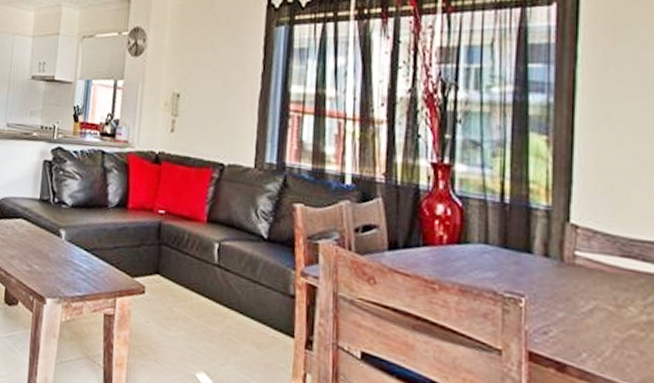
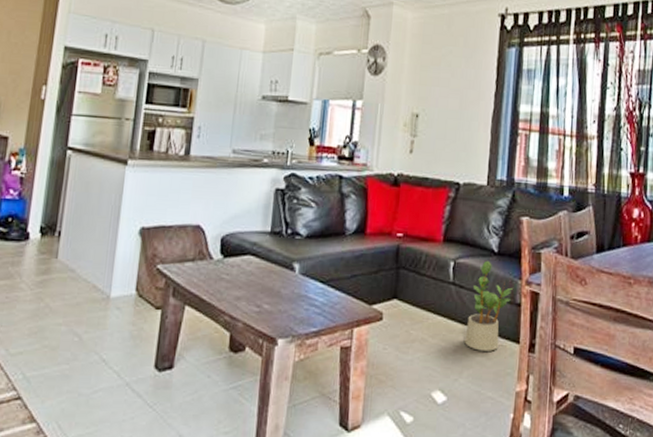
potted plant: none [231,245,285,342] -> present [465,260,513,351]

